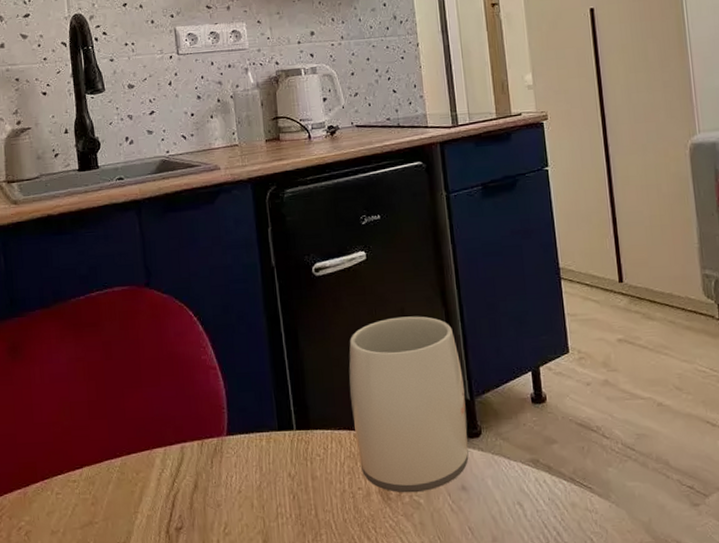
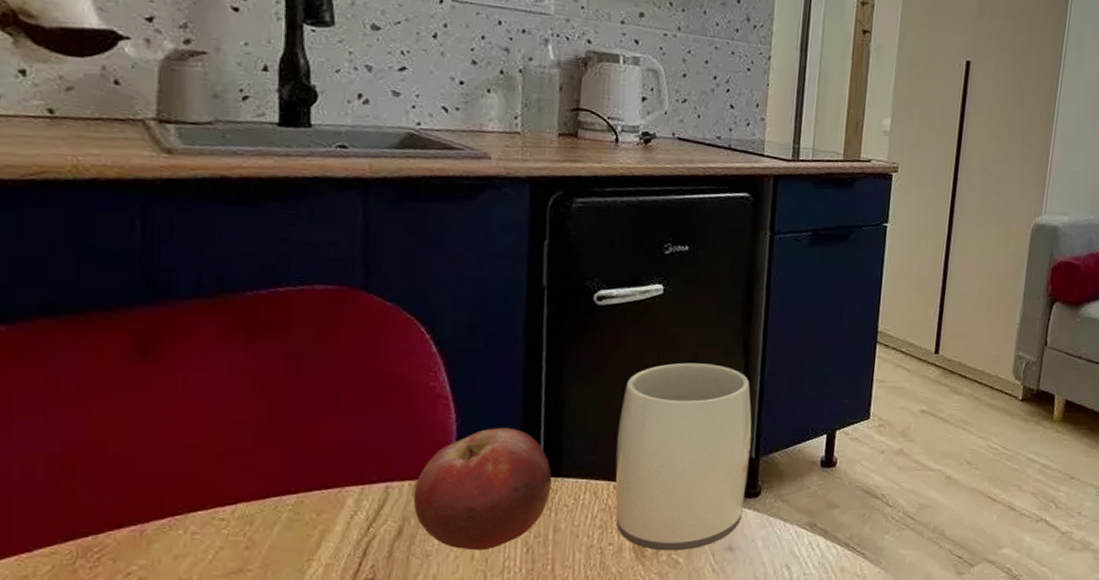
fruit: none [201,389,305,499] -> present [413,427,552,551]

